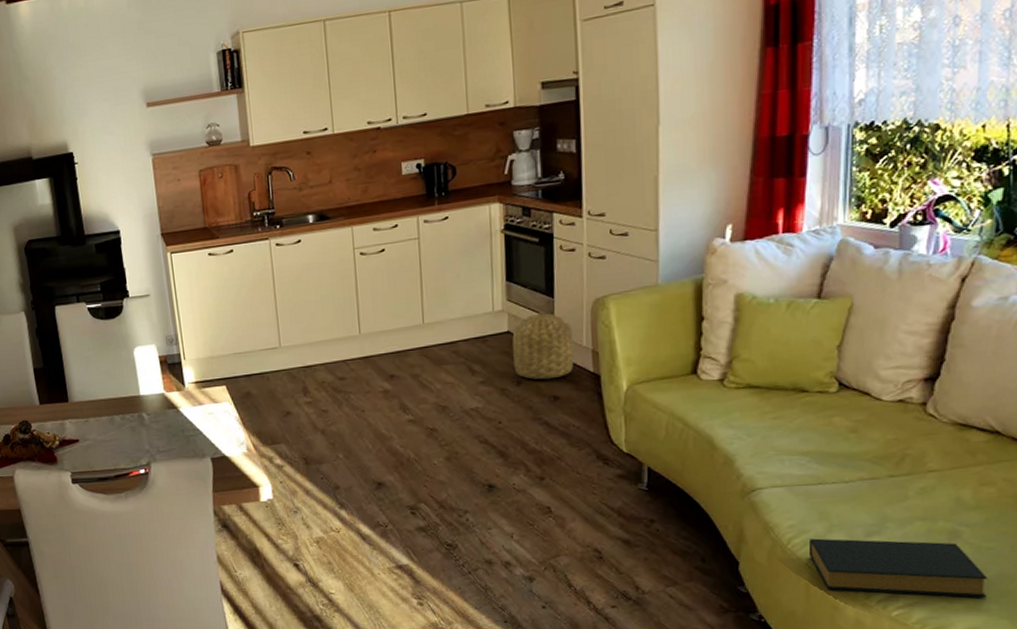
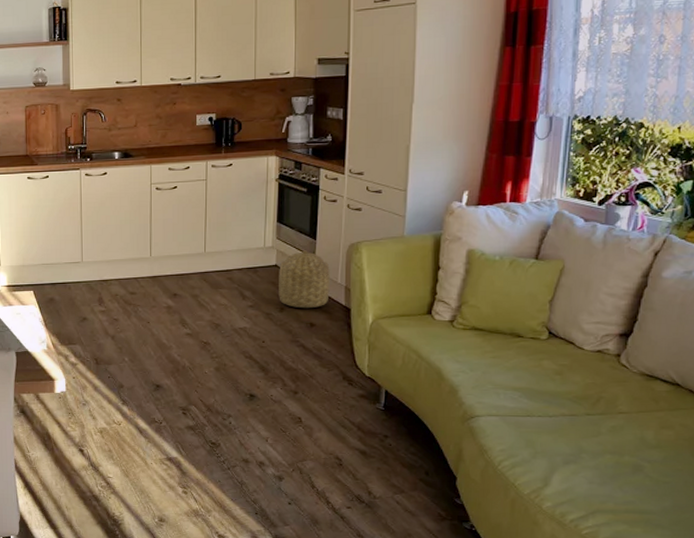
hardback book: present [808,538,988,598] -> none [515,462,664,525]

